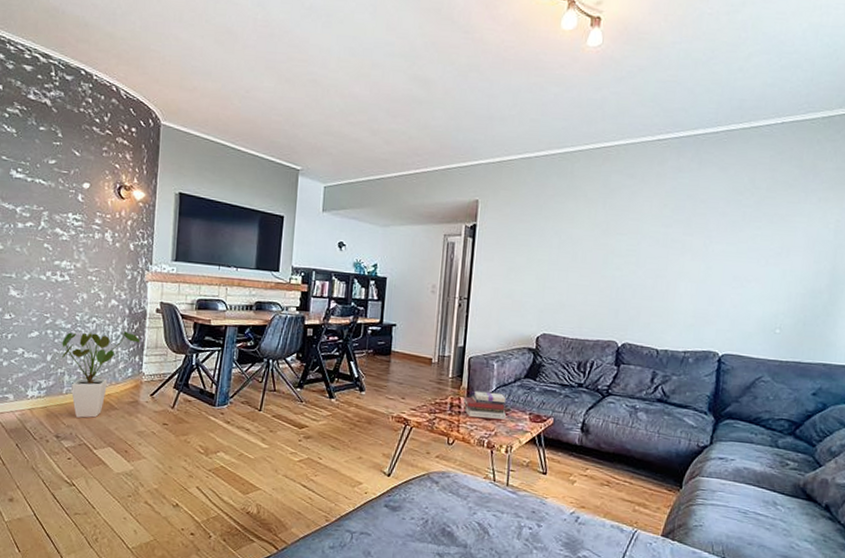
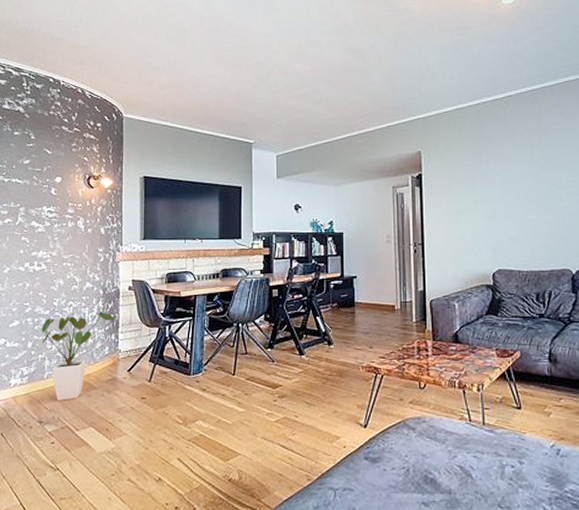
books: present [463,390,506,422] -> none [429,332,473,361]

